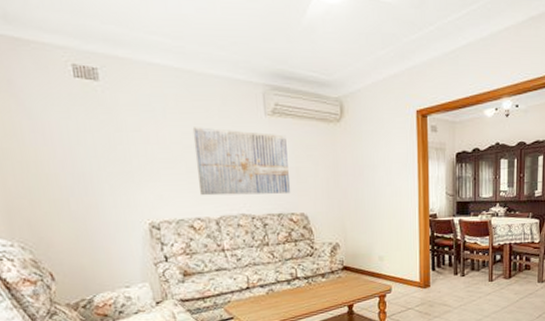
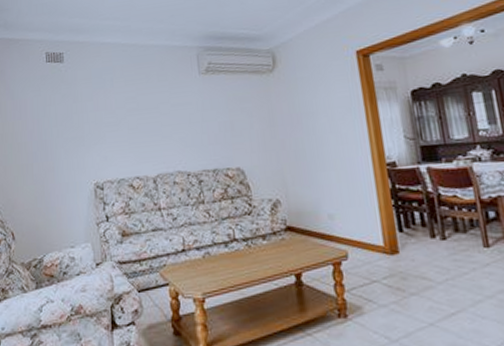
wall art: present [192,127,290,196] -> none [135,90,225,155]

